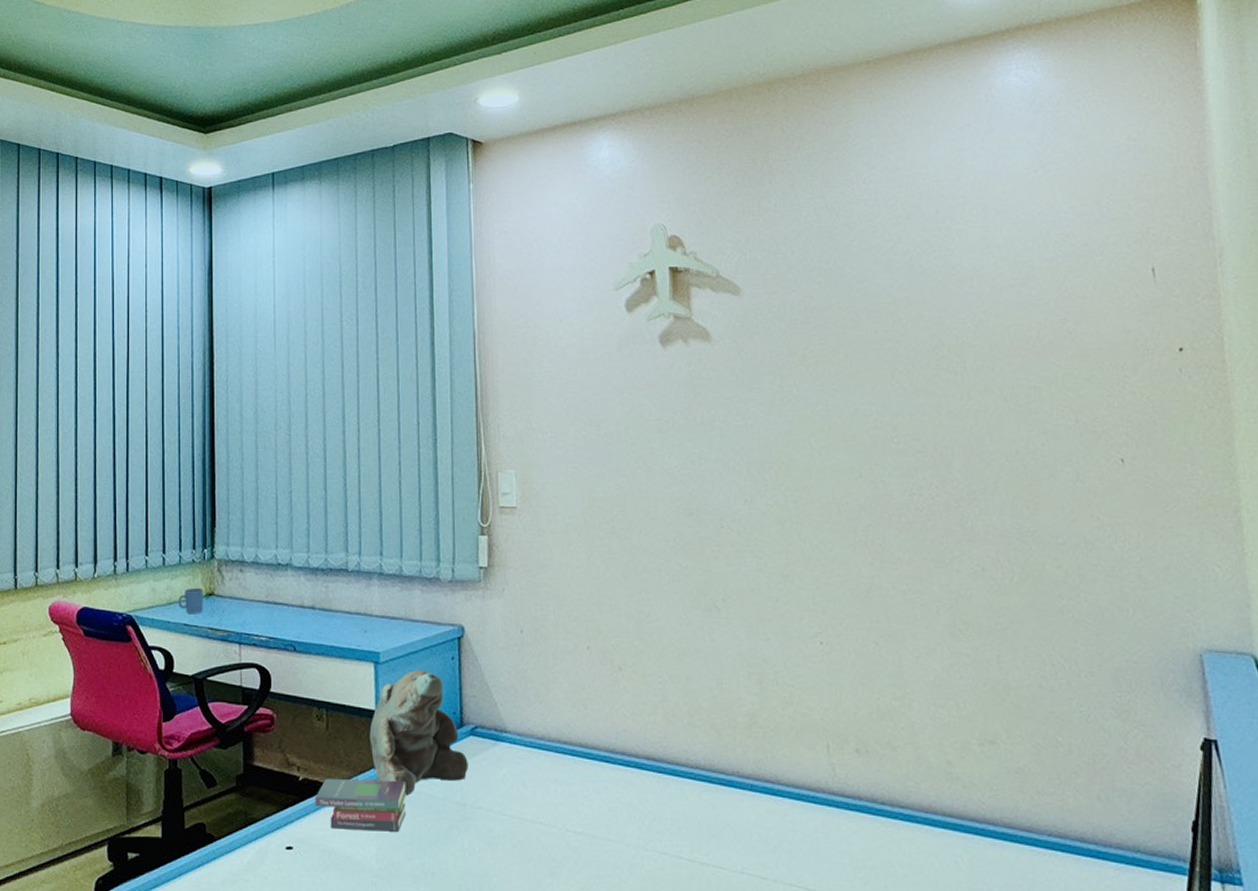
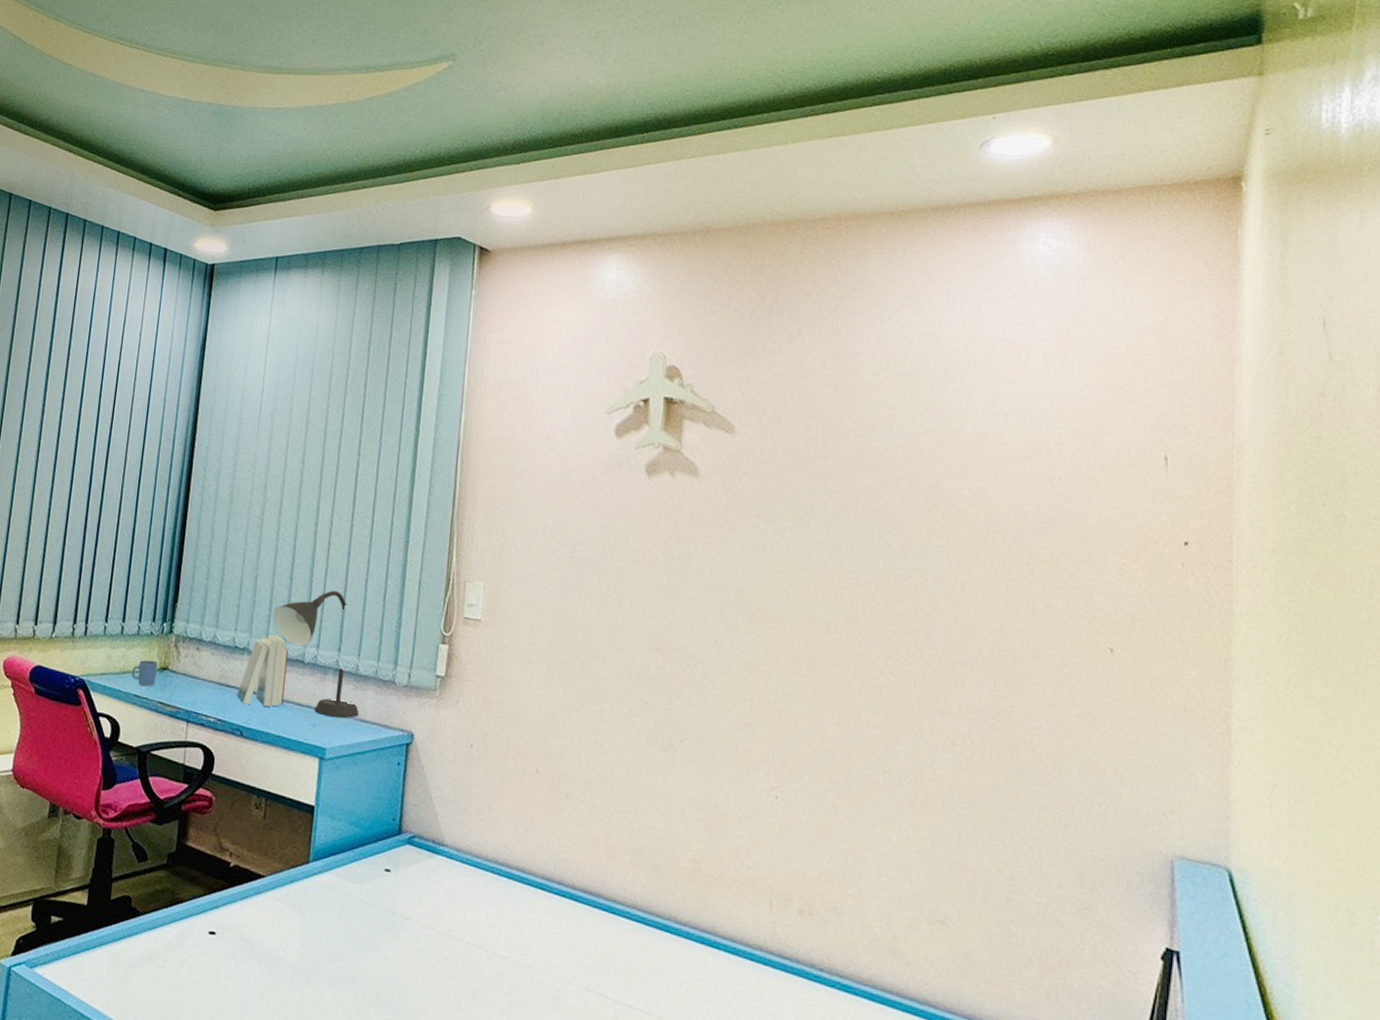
books: none [285,547,332,620] -> present [236,634,288,708]
desk lamp: none [312,496,409,621] -> present [273,590,360,718]
books: present [314,779,406,832] -> none [242,868,337,931]
stuffed animal: present [369,670,468,796] -> none [305,771,402,897]

